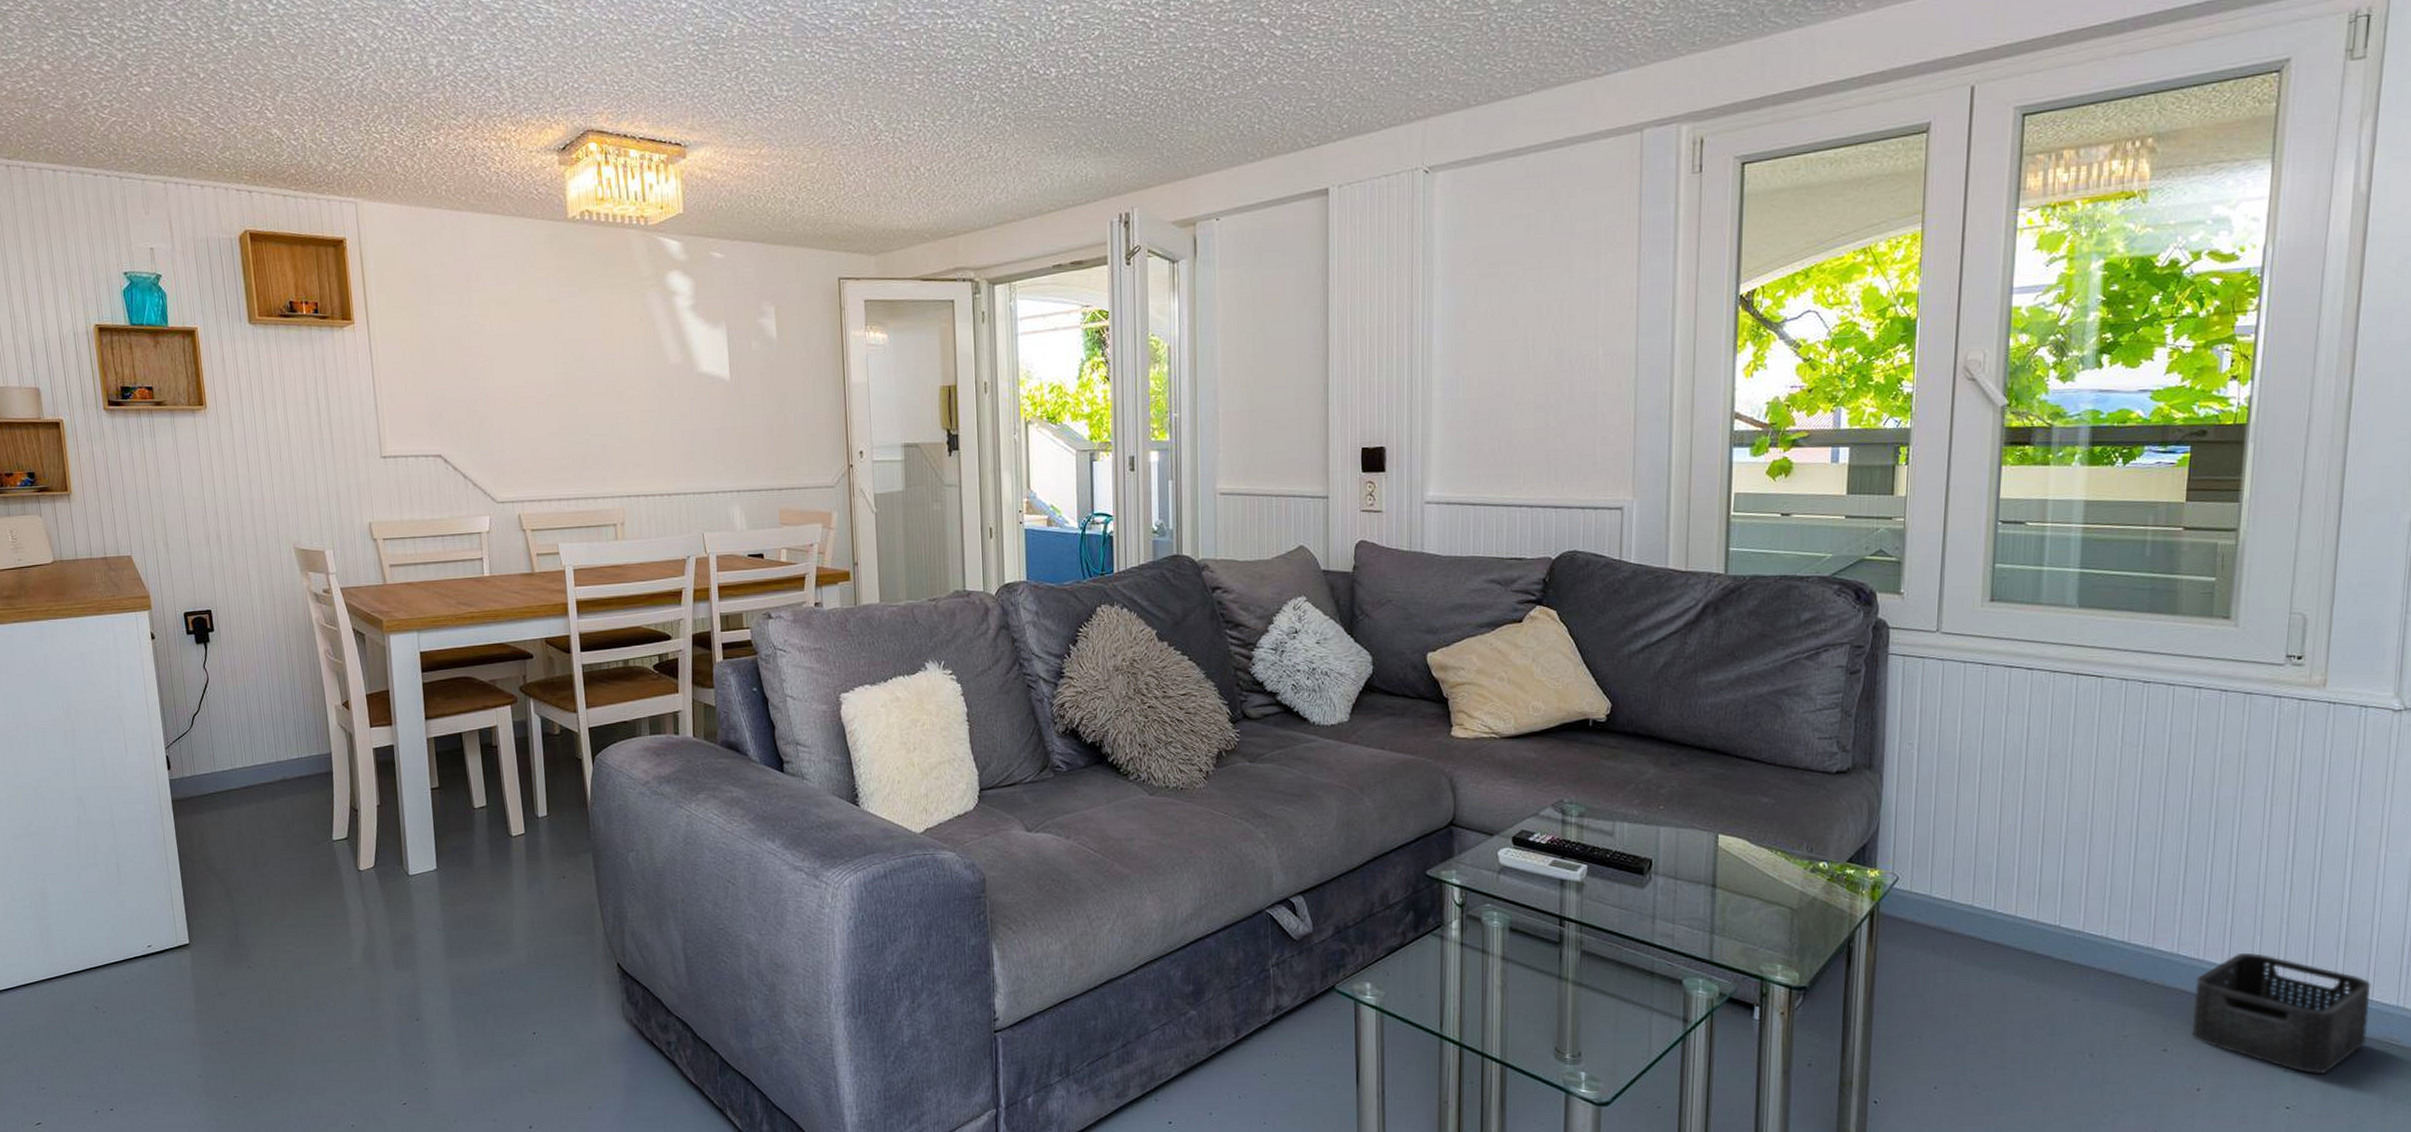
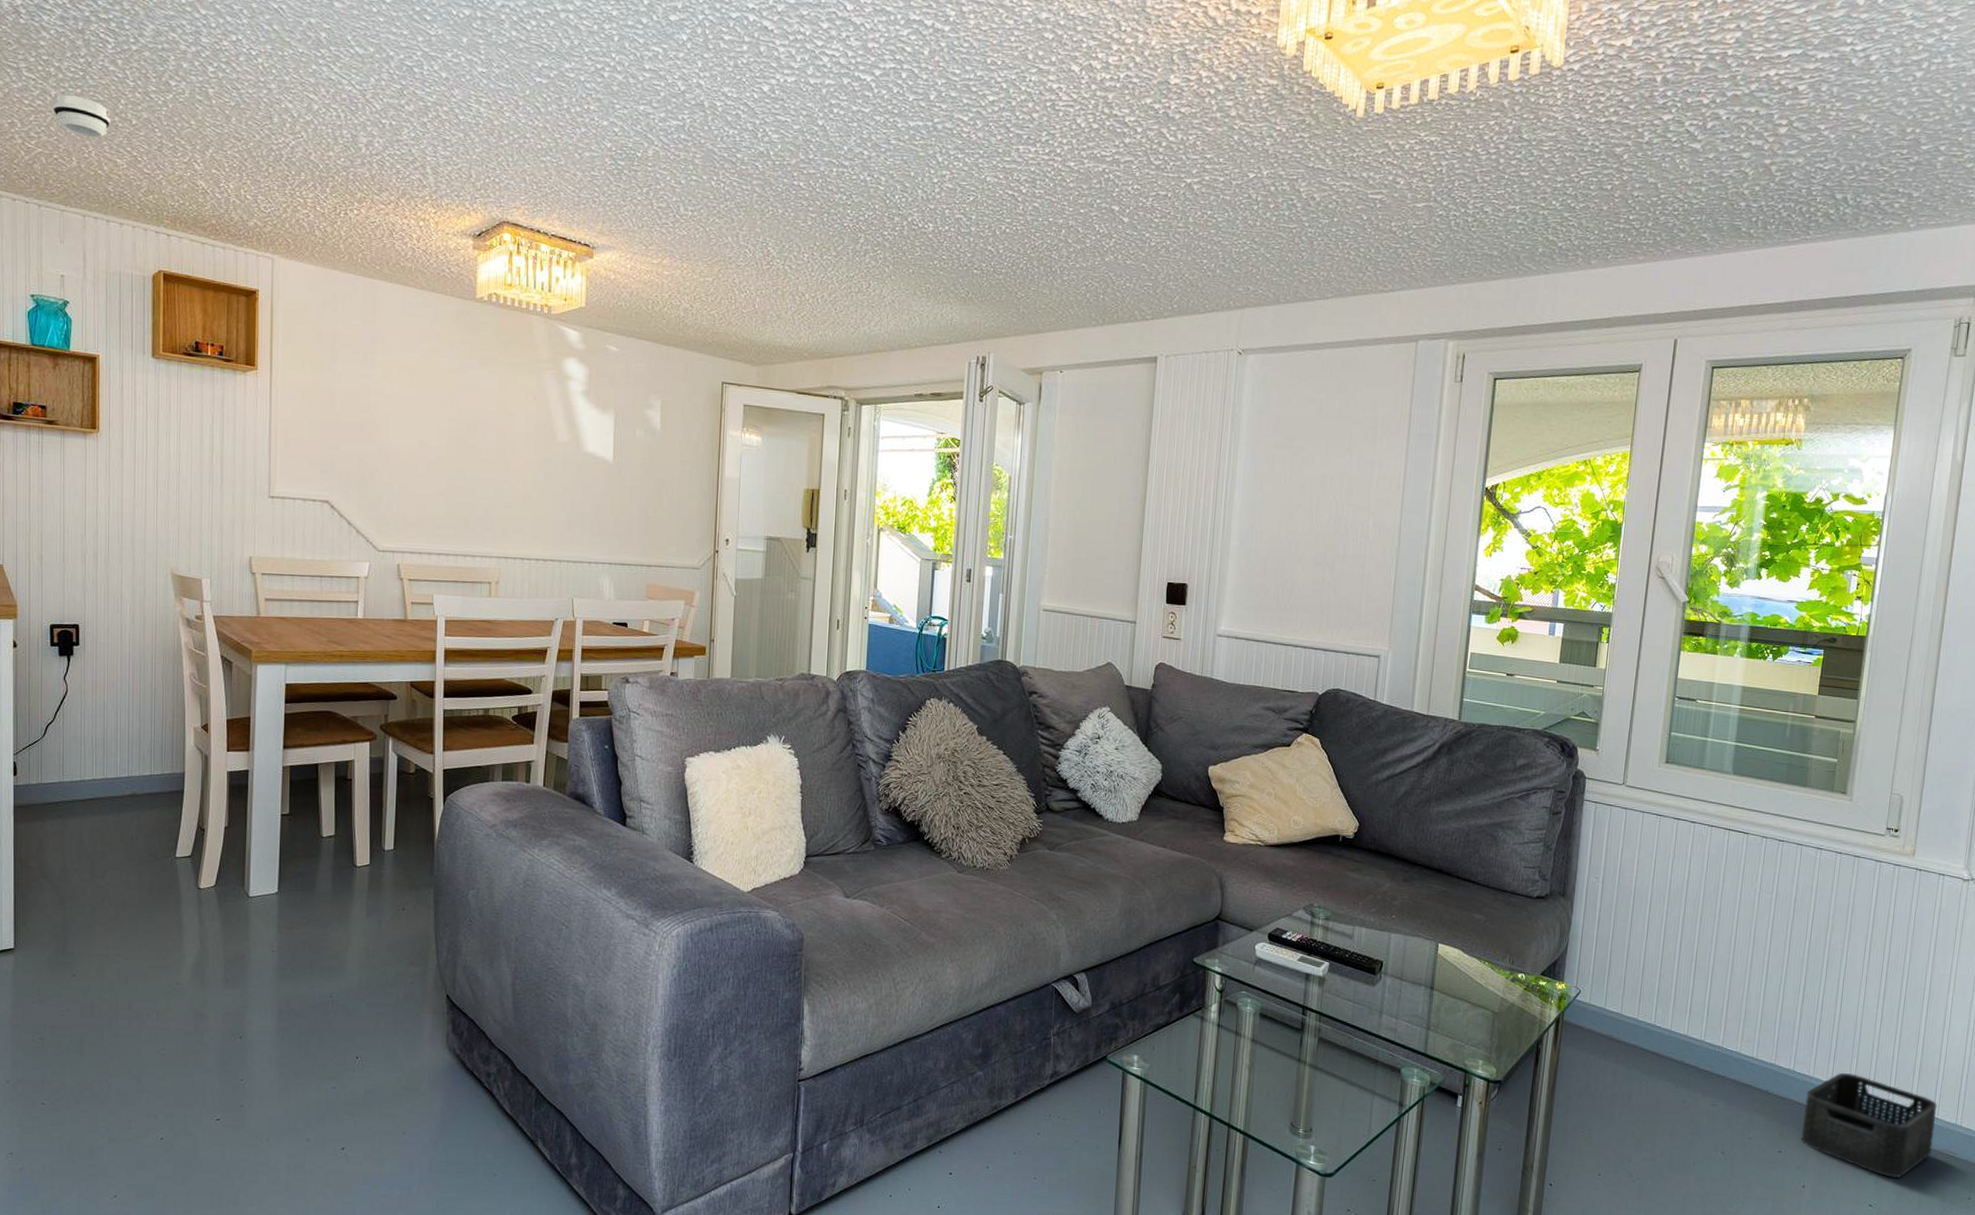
smoke detector: none [120,55,179,99] -> present [53,94,110,138]

